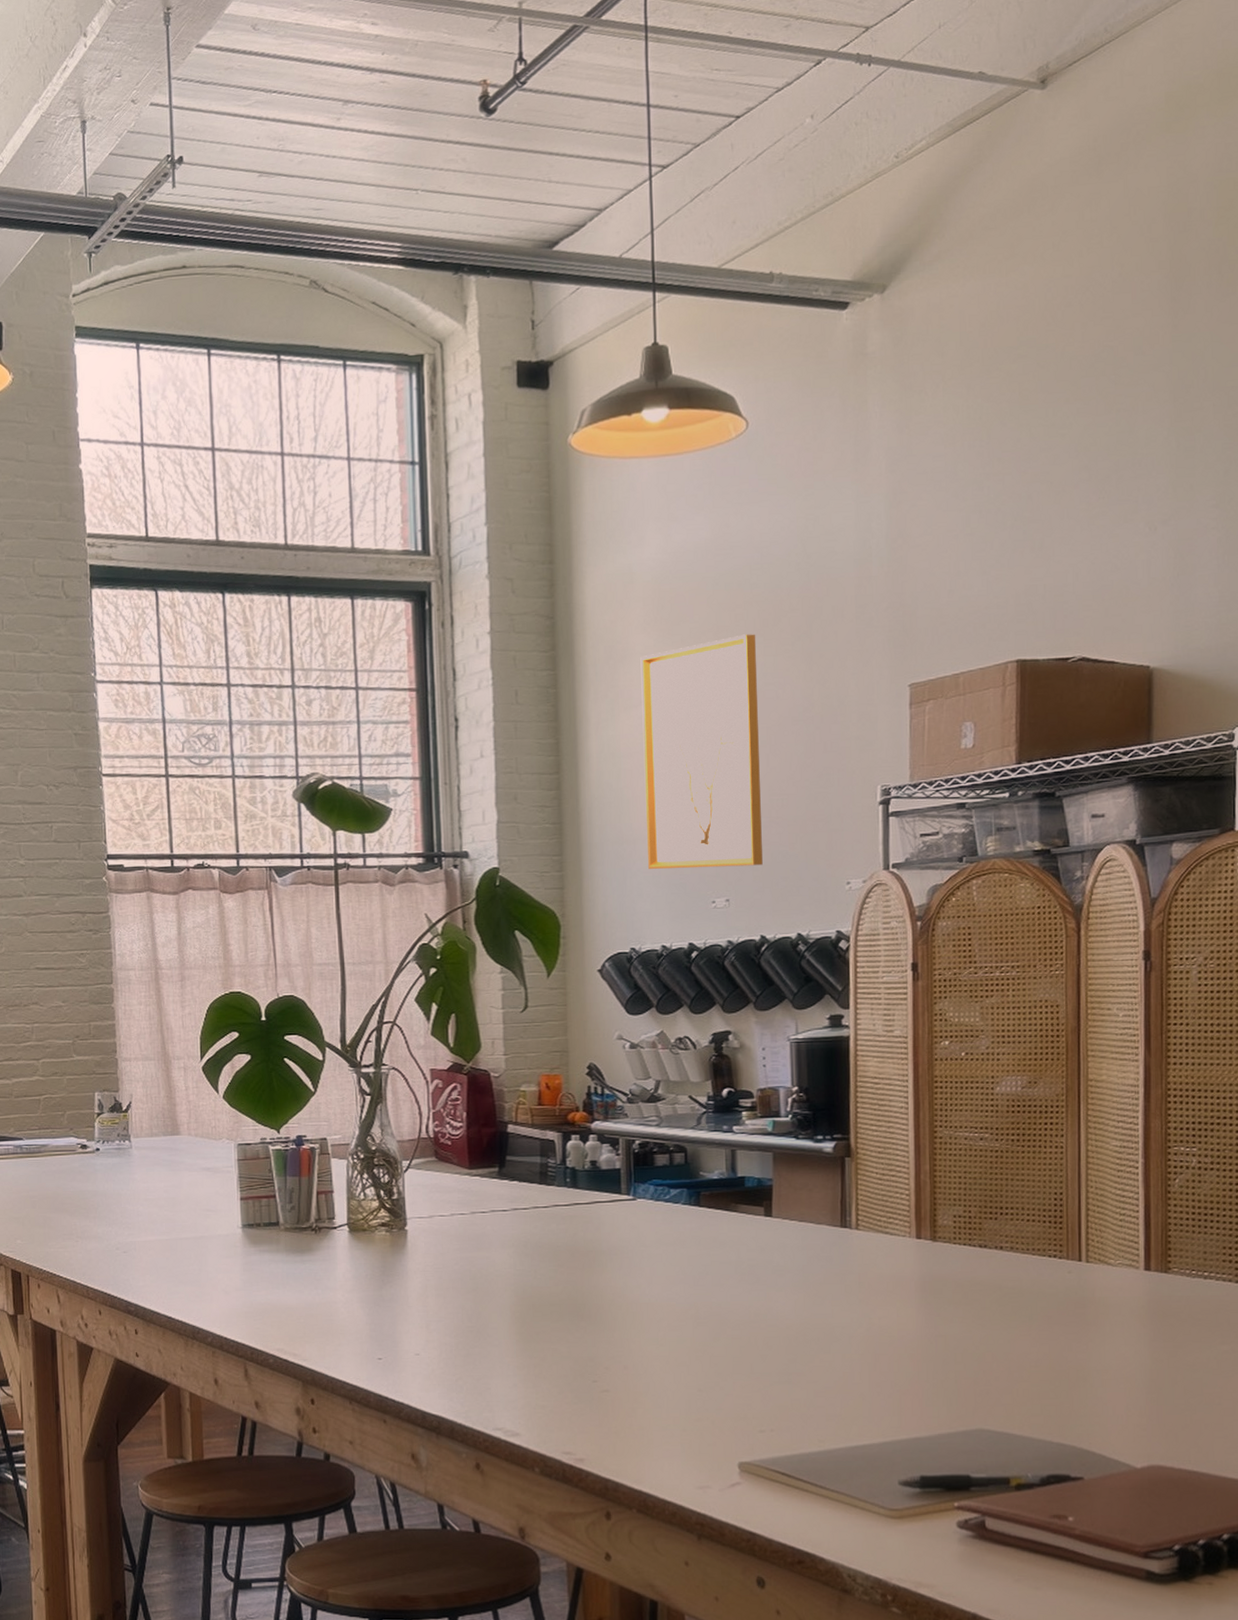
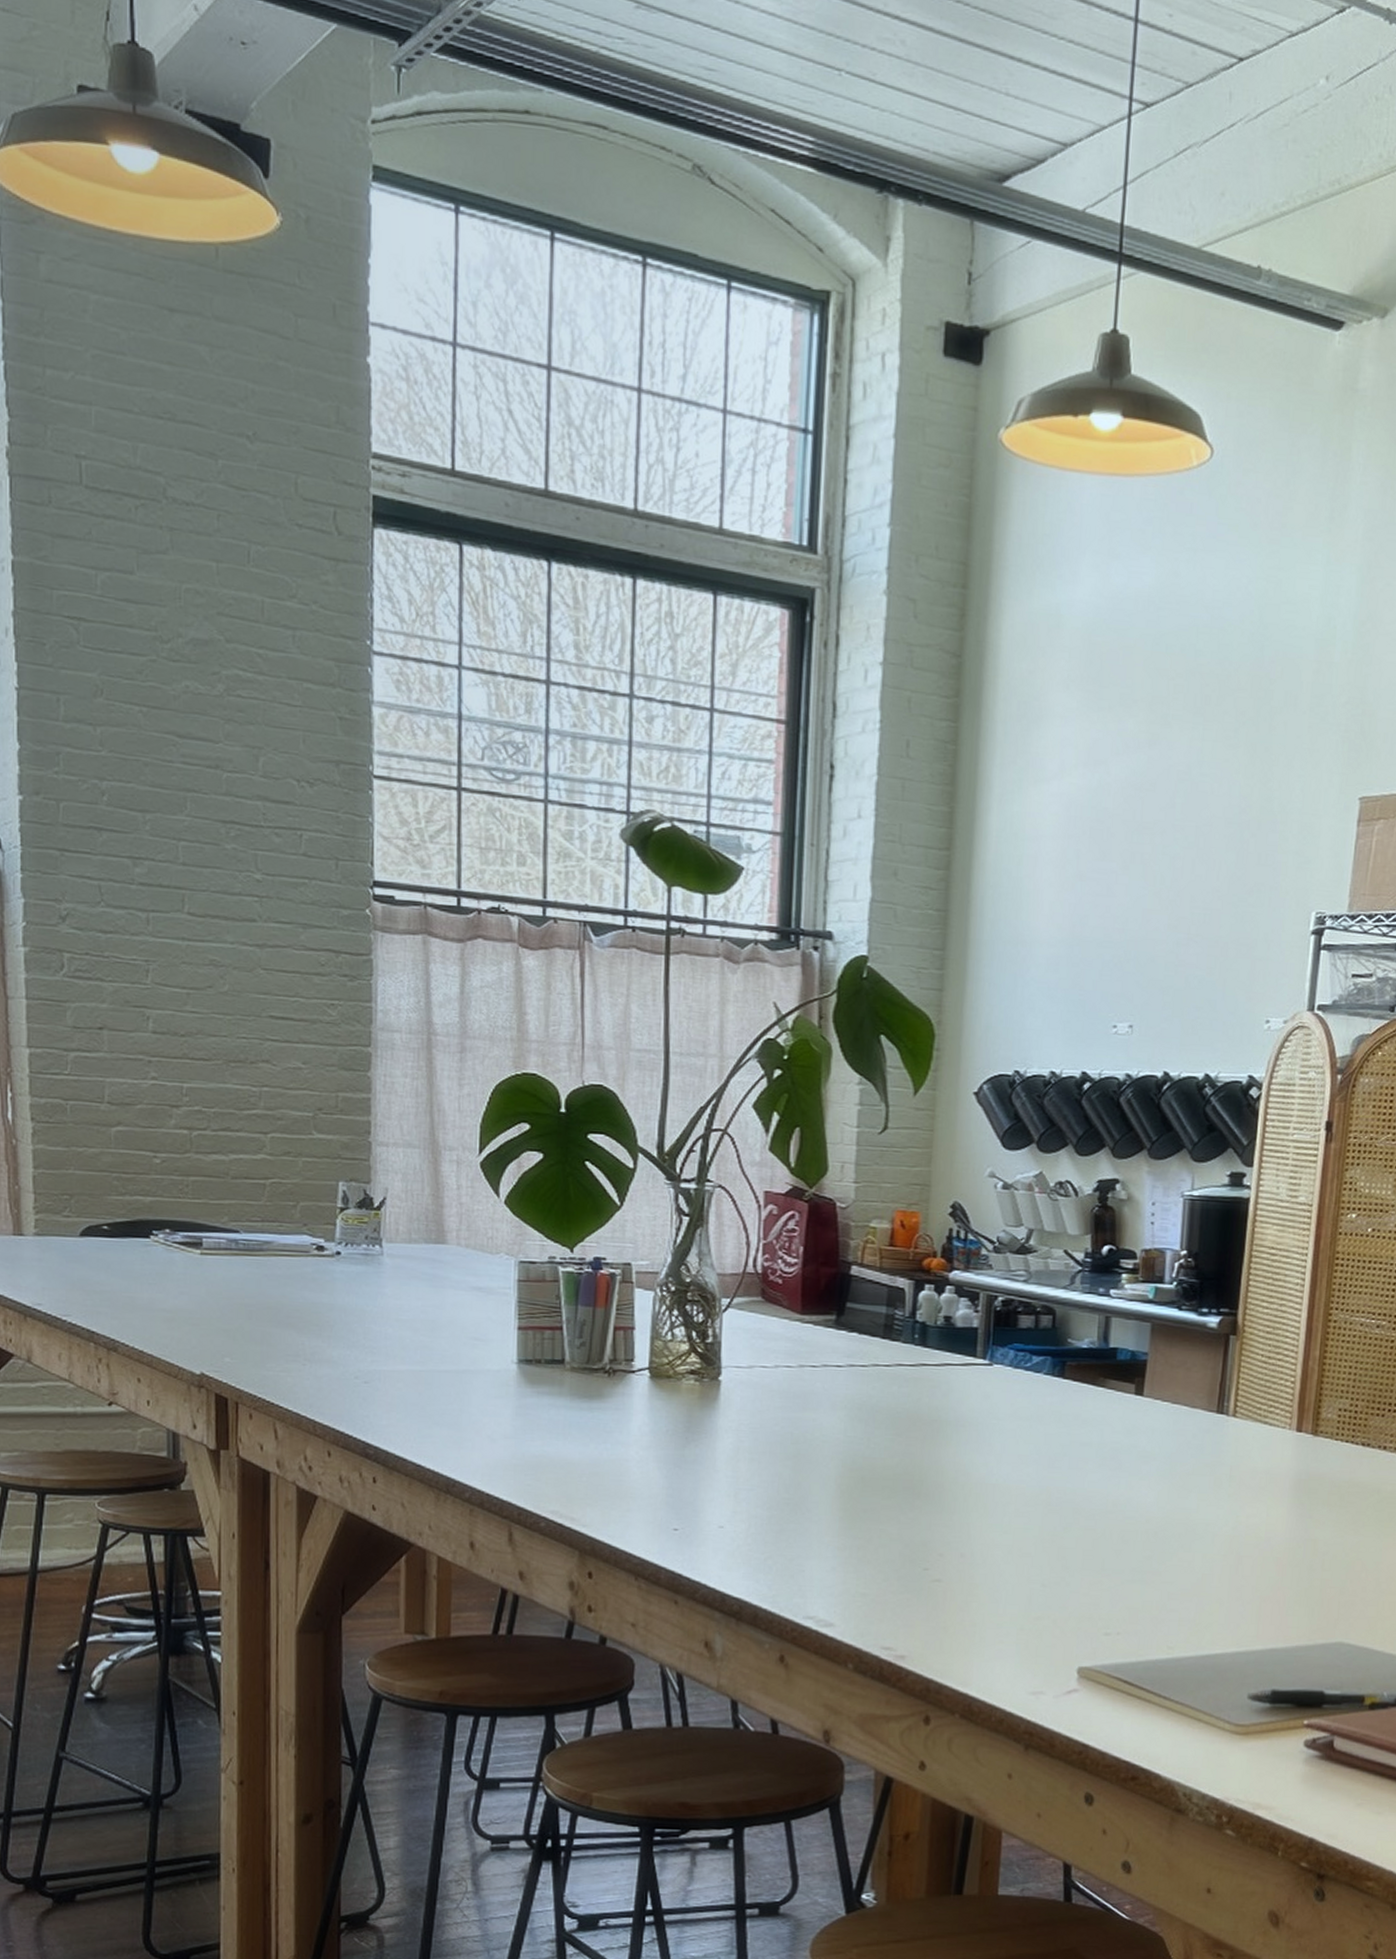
wall art: present [640,634,763,869] -> none [1044,710,1195,990]

